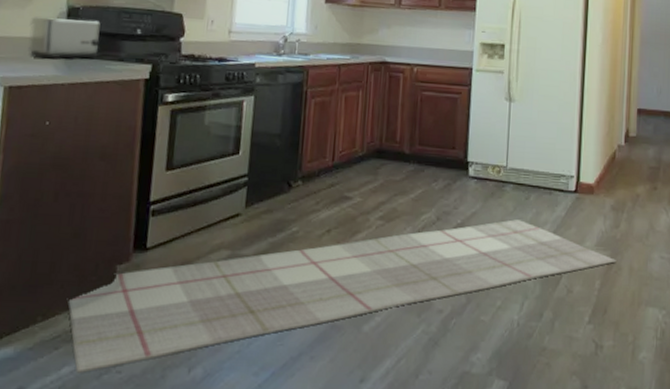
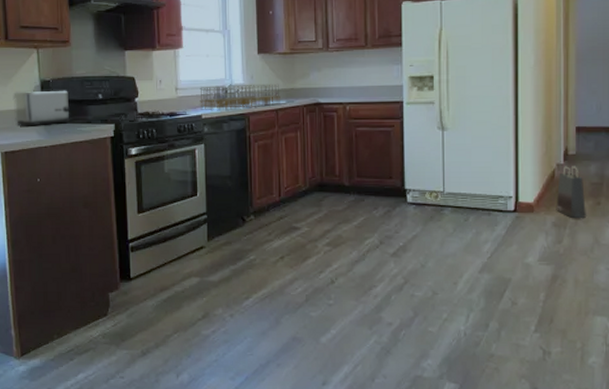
rug: present [66,219,617,374] -> none [74,240,561,379]
dish rack: none [255,32,345,61] -> present [200,83,280,110]
shopping bag: none [615,148,643,203] -> present [556,166,586,218]

